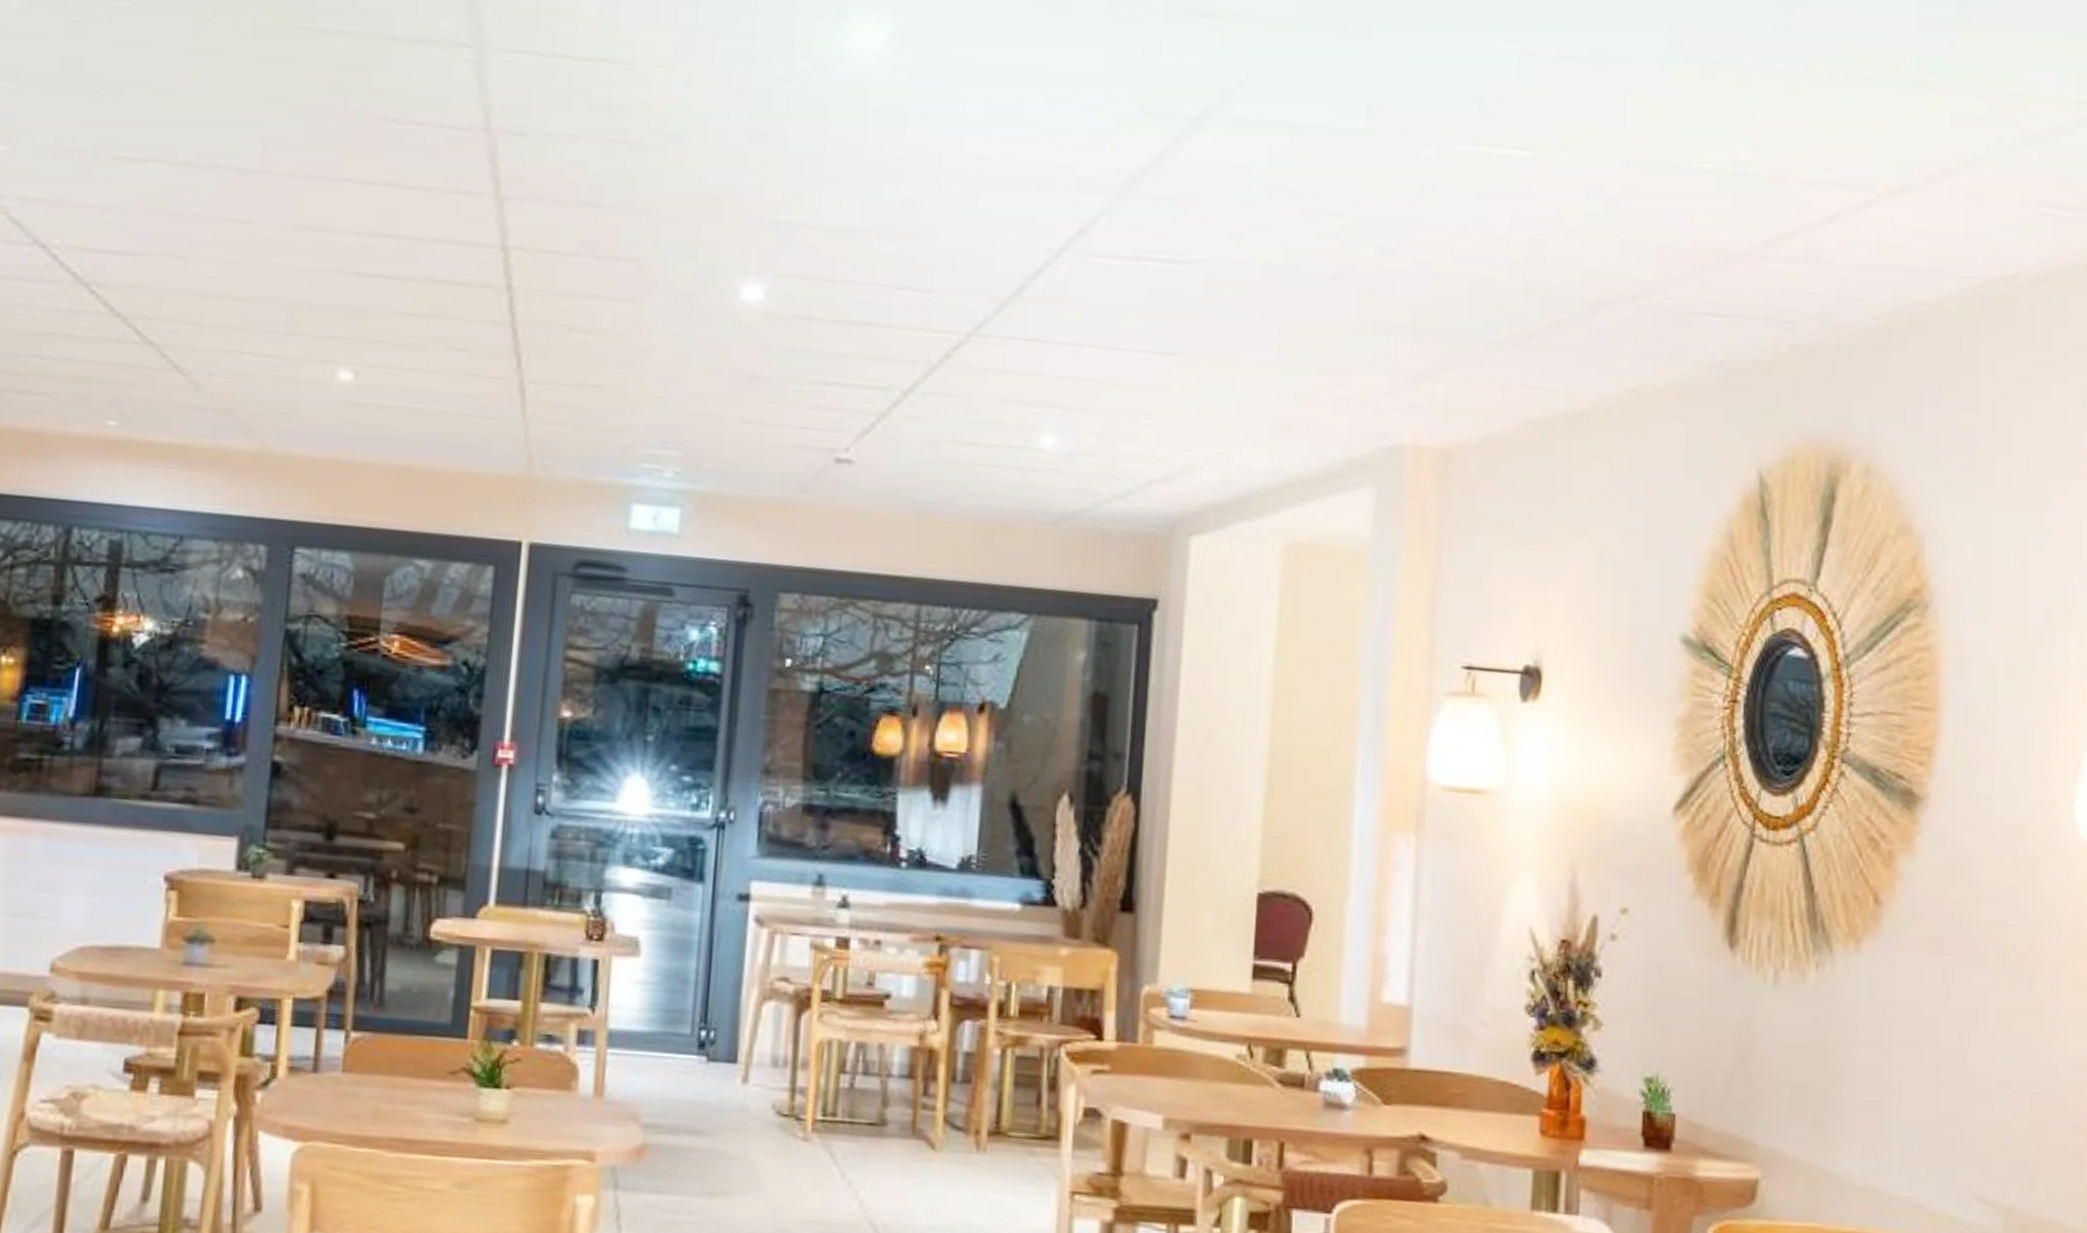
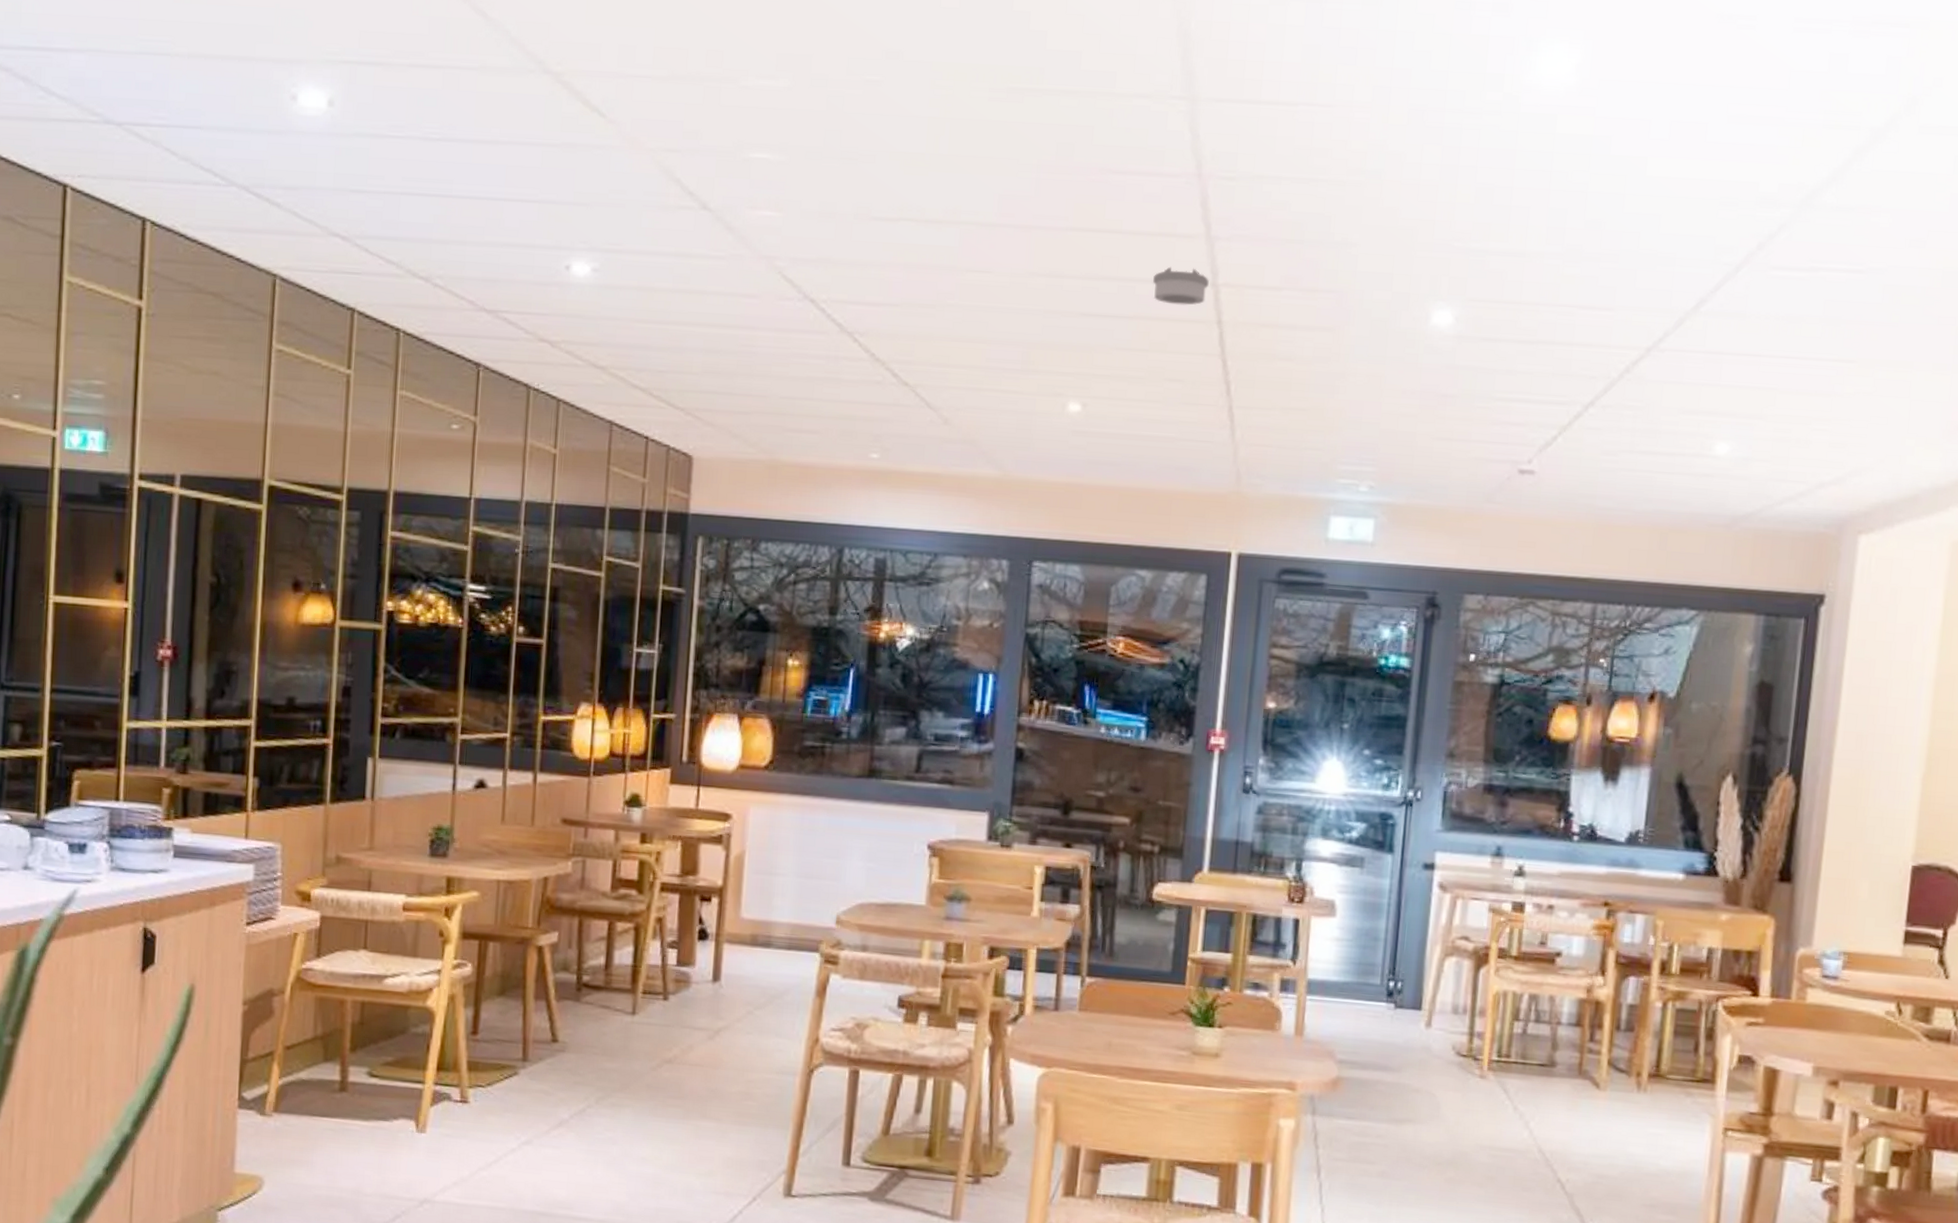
smoke detector: none [435,225,498,269] -> present [1153,266,1209,306]

